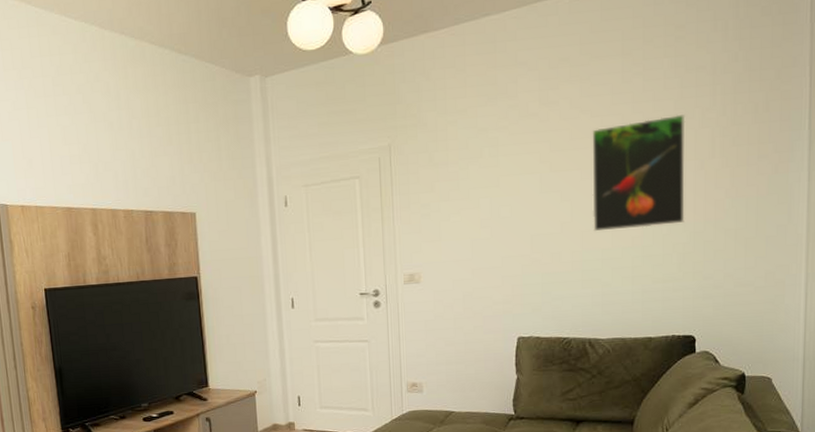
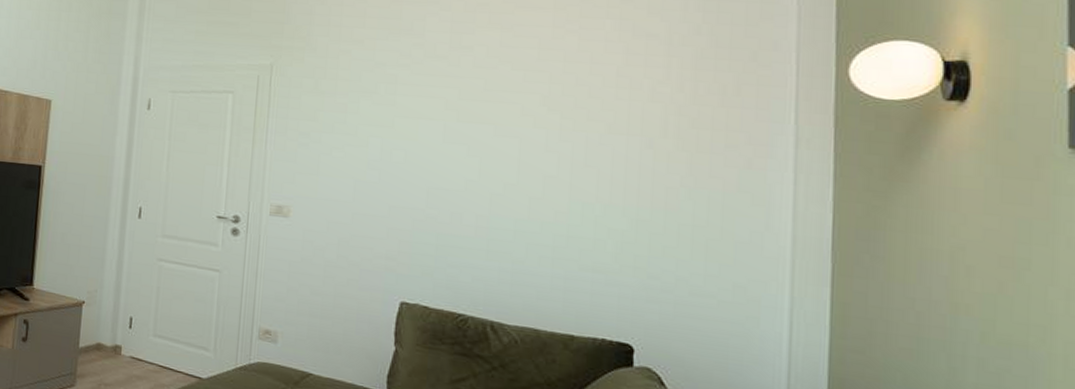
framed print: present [592,114,686,232] -> none [505,82,631,207]

